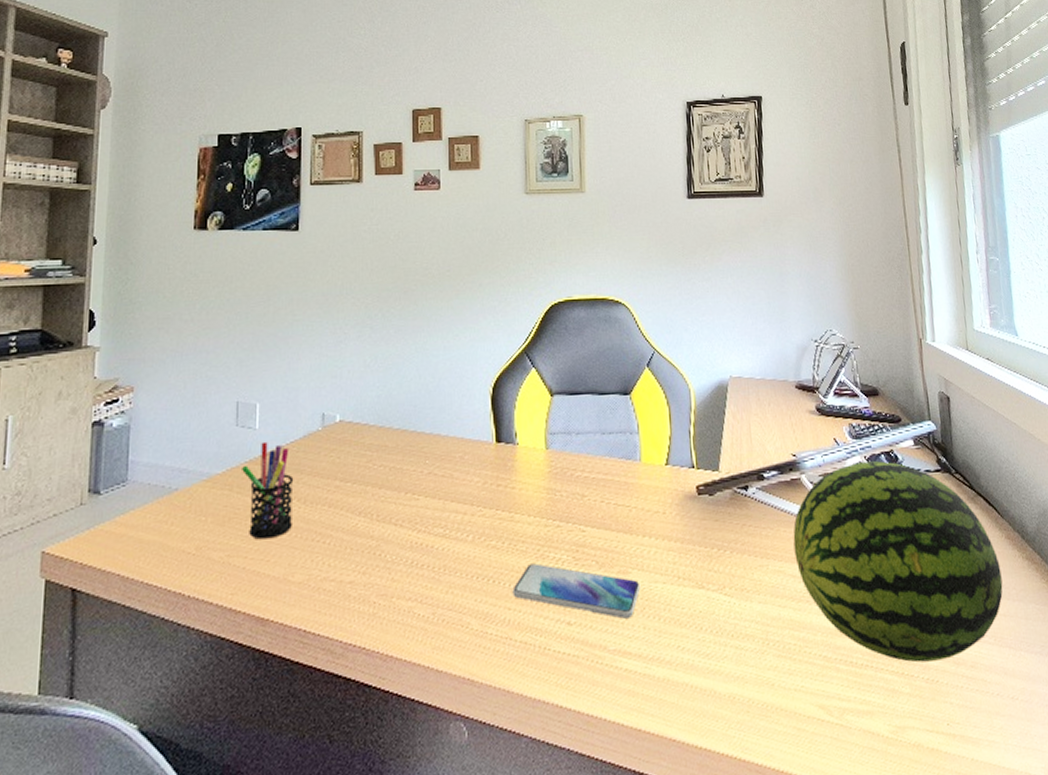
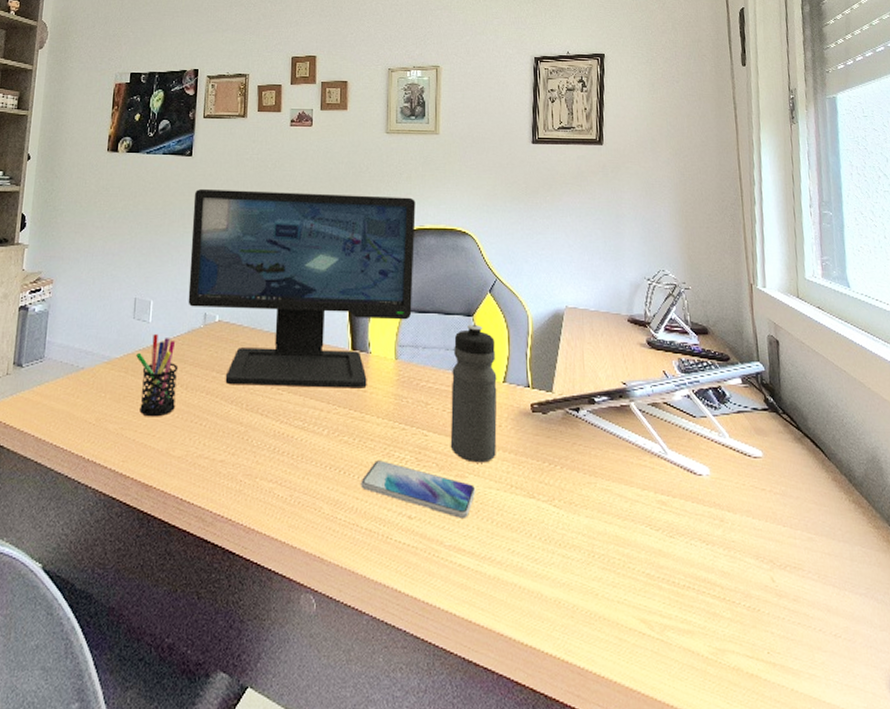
computer monitor: none [302,265,563,494] -> present [188,188,416,388]
water bottle: none [609,403,661,556] -> present [450,324,497,463]
fruit: present [793,461,1003,663] -> none [621,395,828,590]

